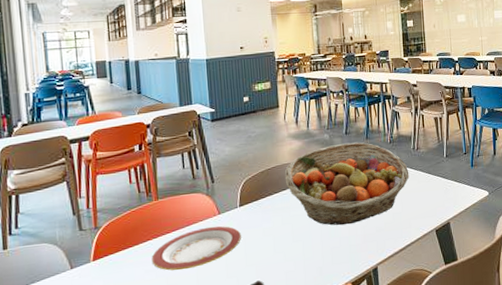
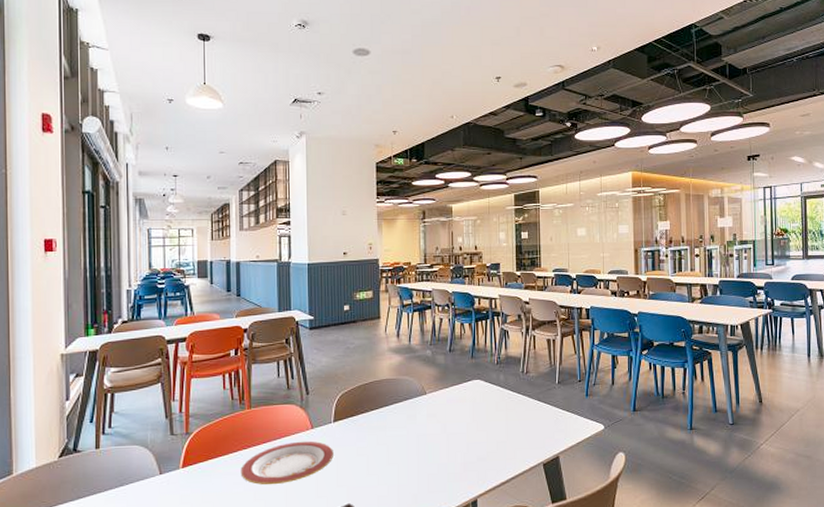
fruit basket: present [284,142,409,226] -> none [382,361,517,451]

